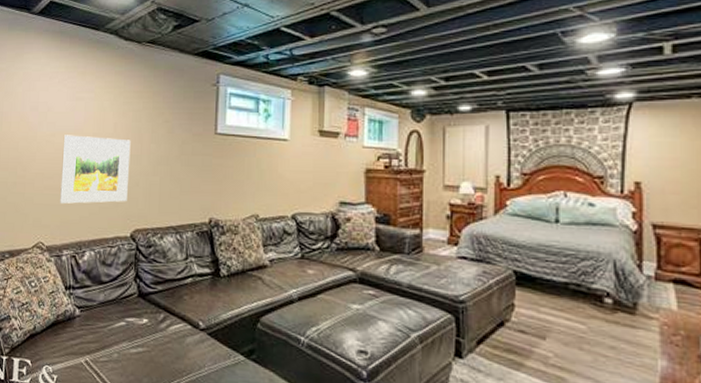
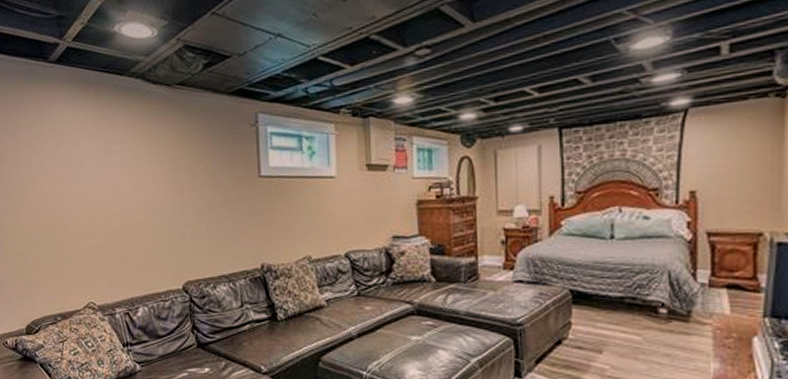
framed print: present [60,135,131,204] -> none [102,190,175,261]

